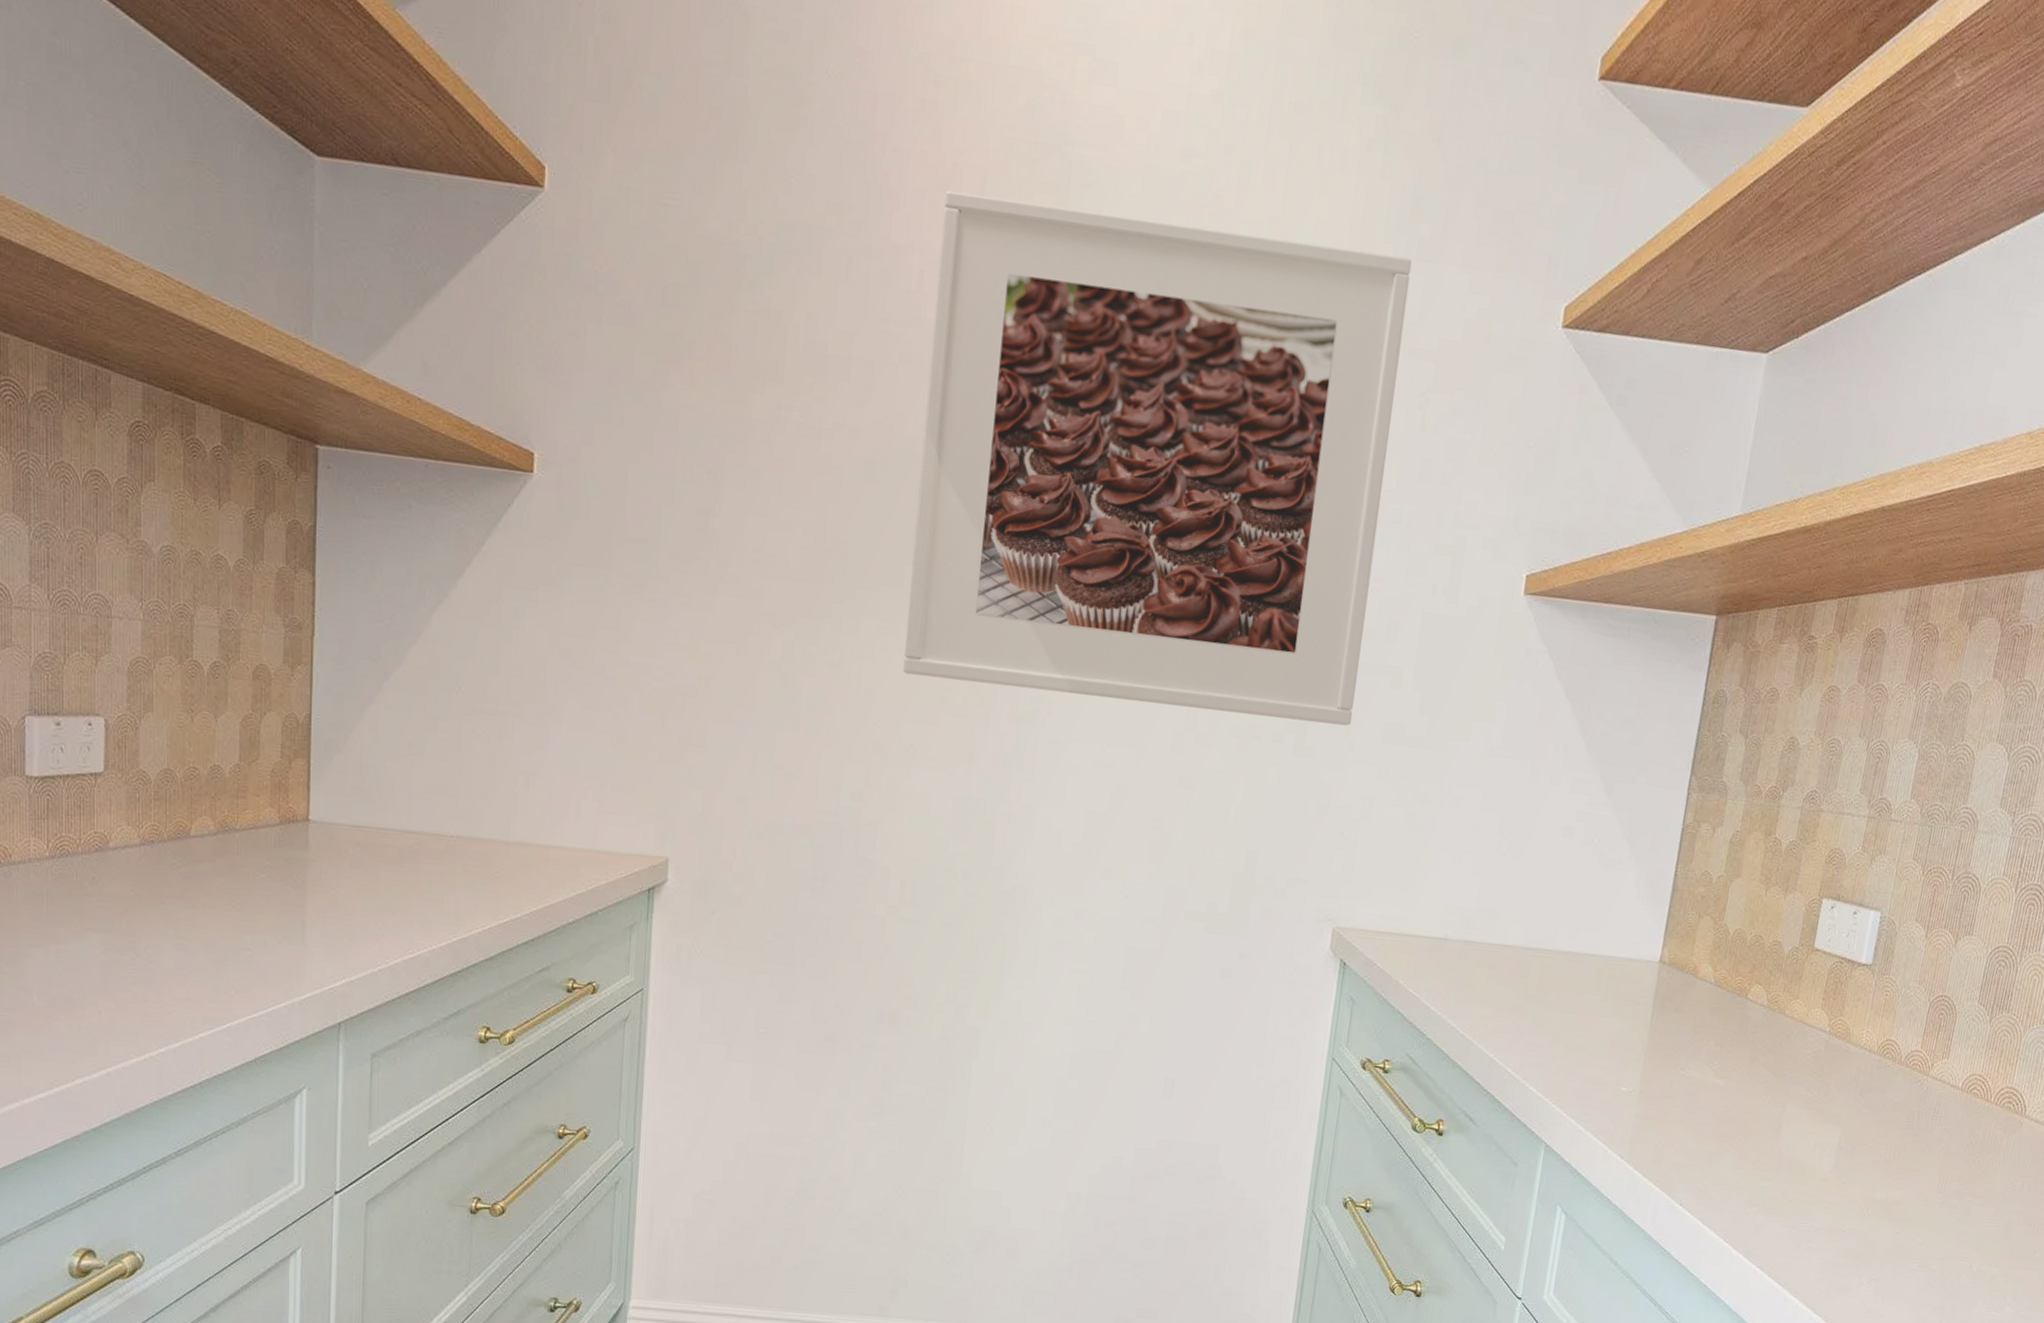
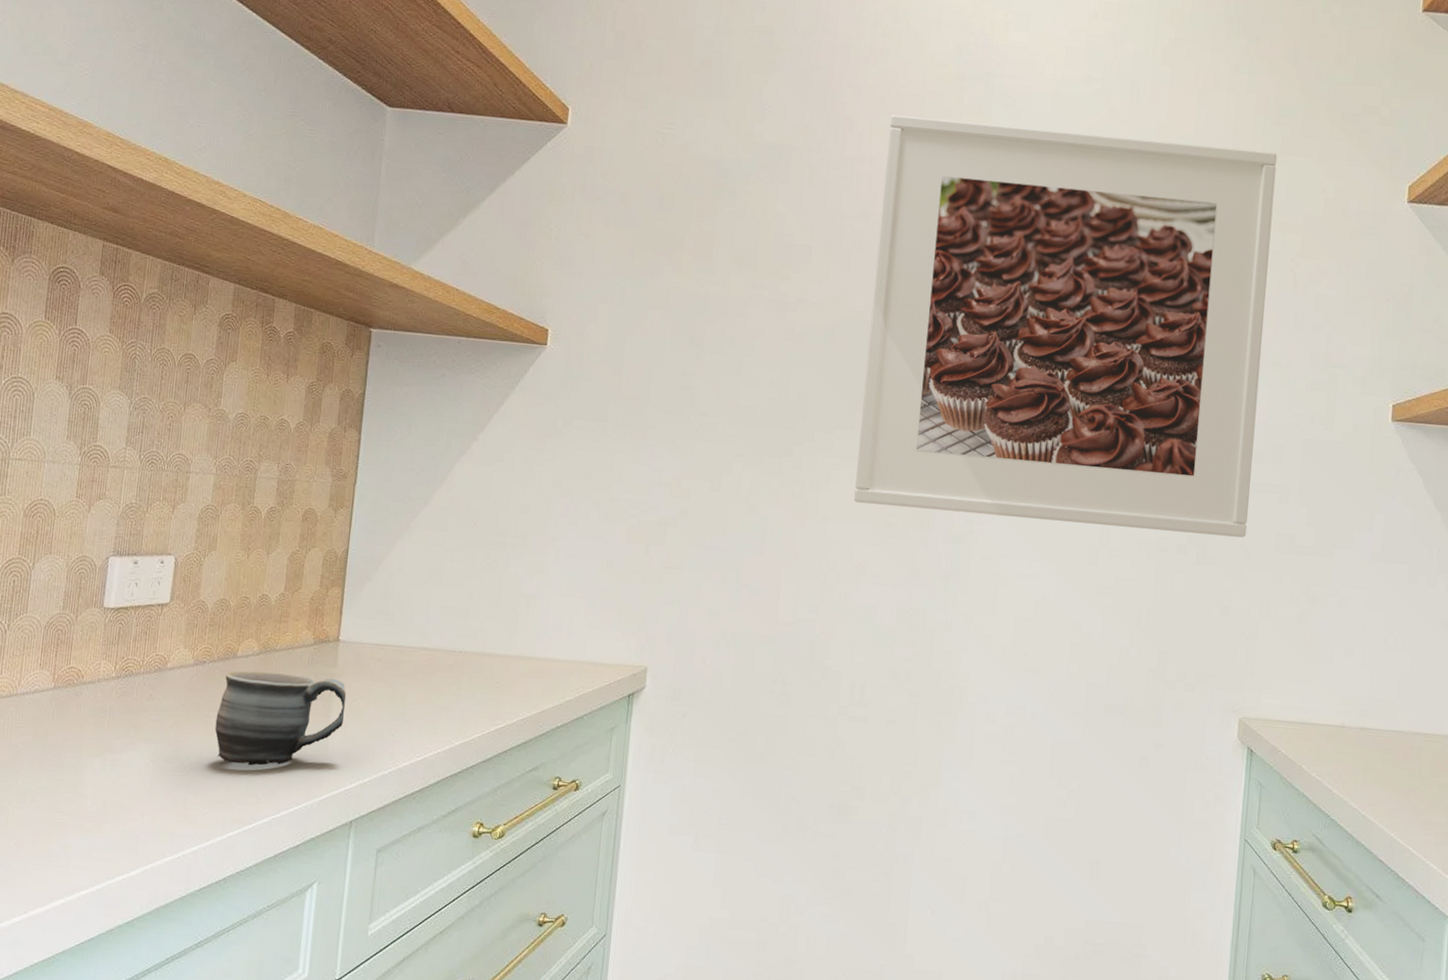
mug: none [172,852,323,960] -> present [214,671,347,766]

